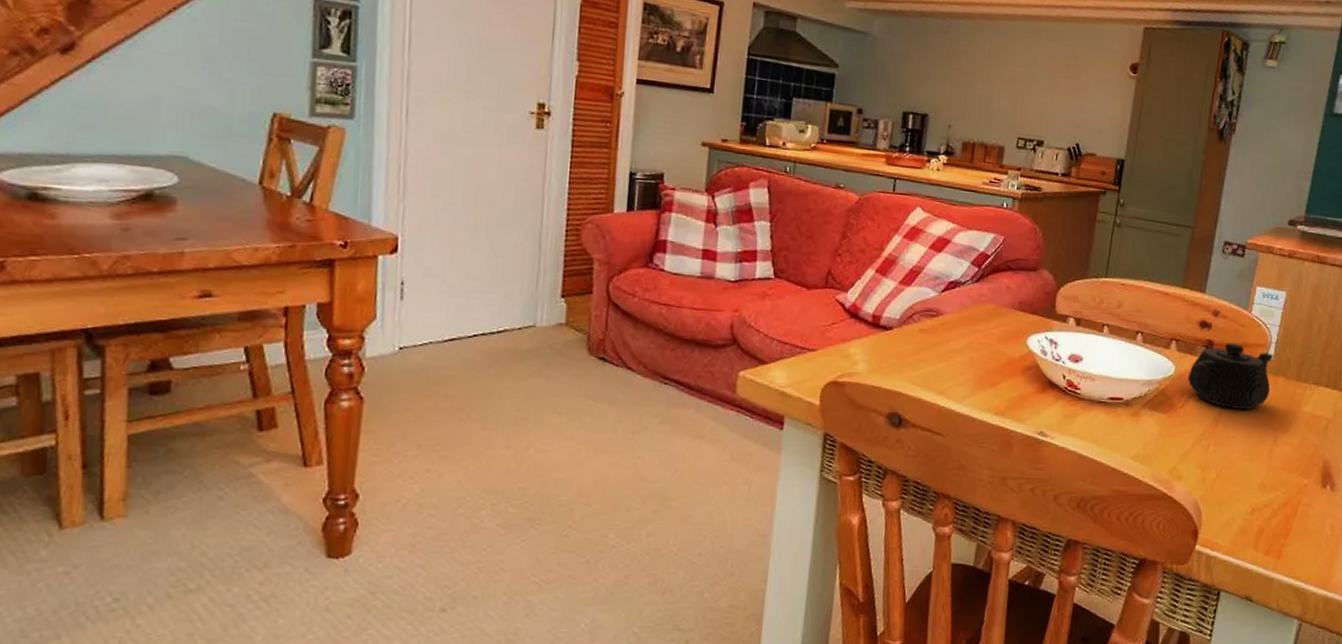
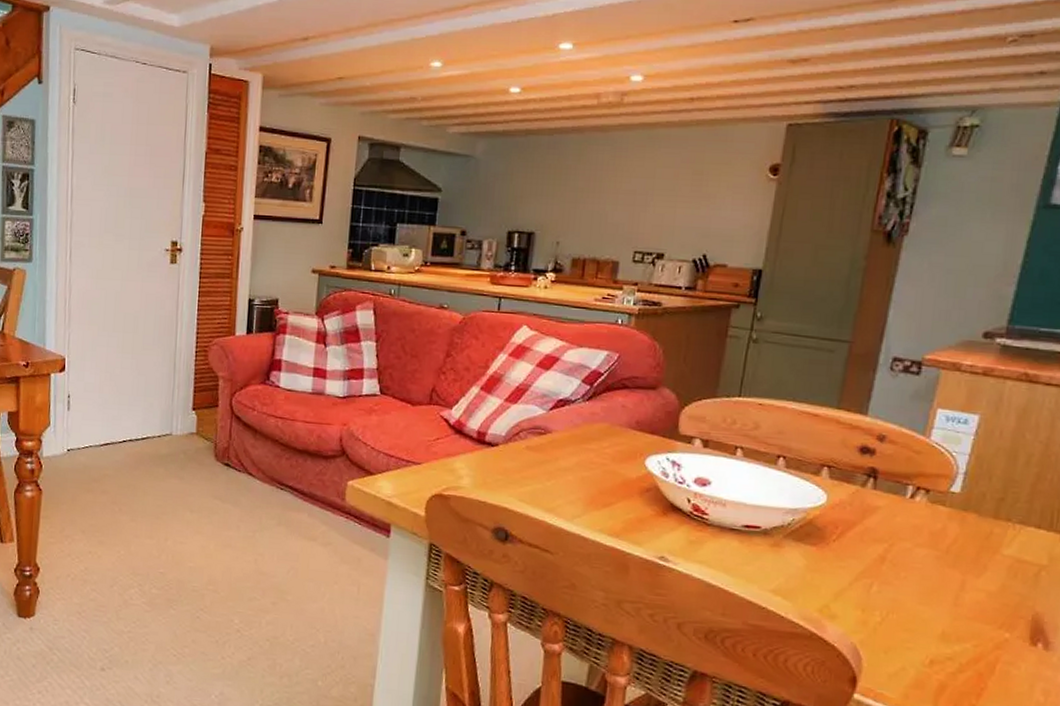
teapot: present [1188,343,1273,410] -> none [844,471,960,549]

